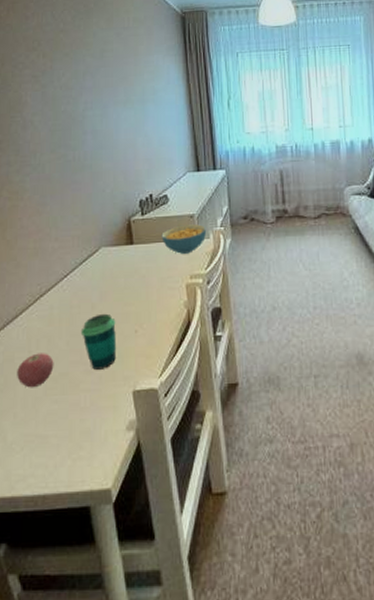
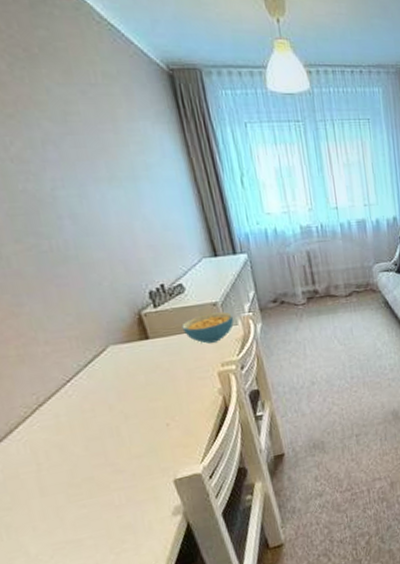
apple: present [17,353,54,388] -> none [26,462,74,500]
cup: present [80,313,116,370] -> none [100,412,149,468]

